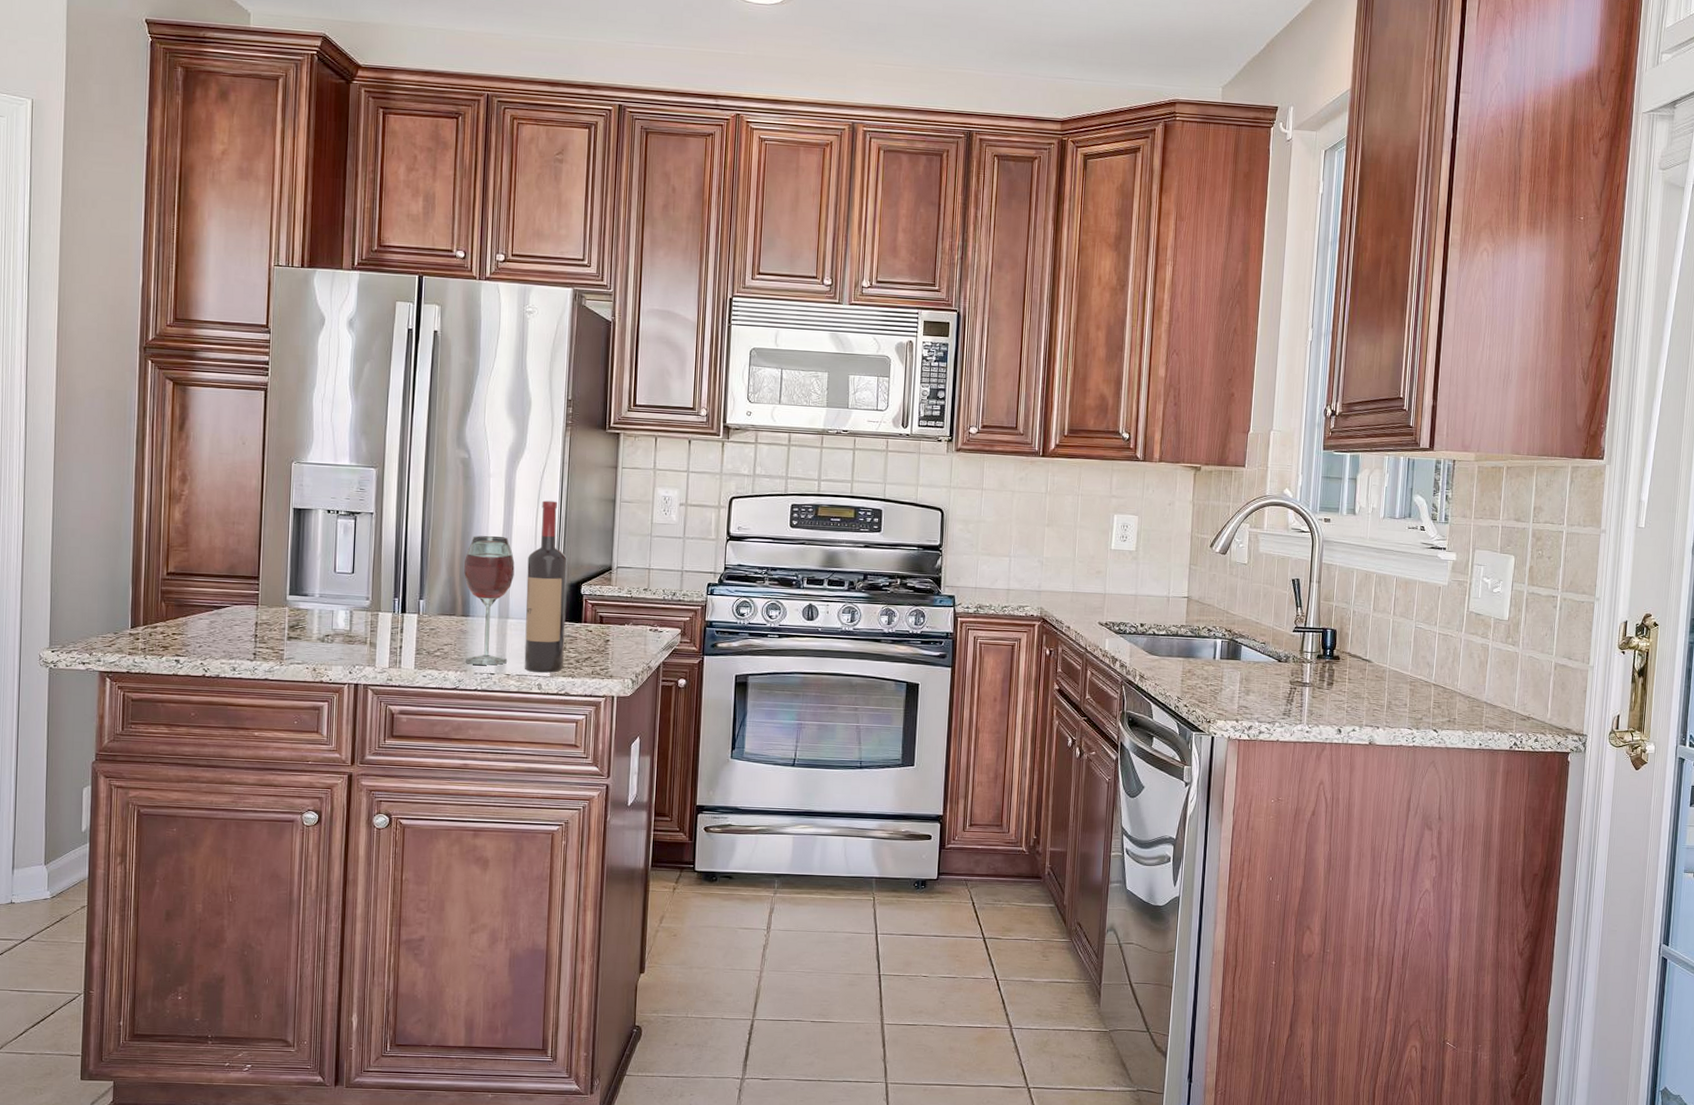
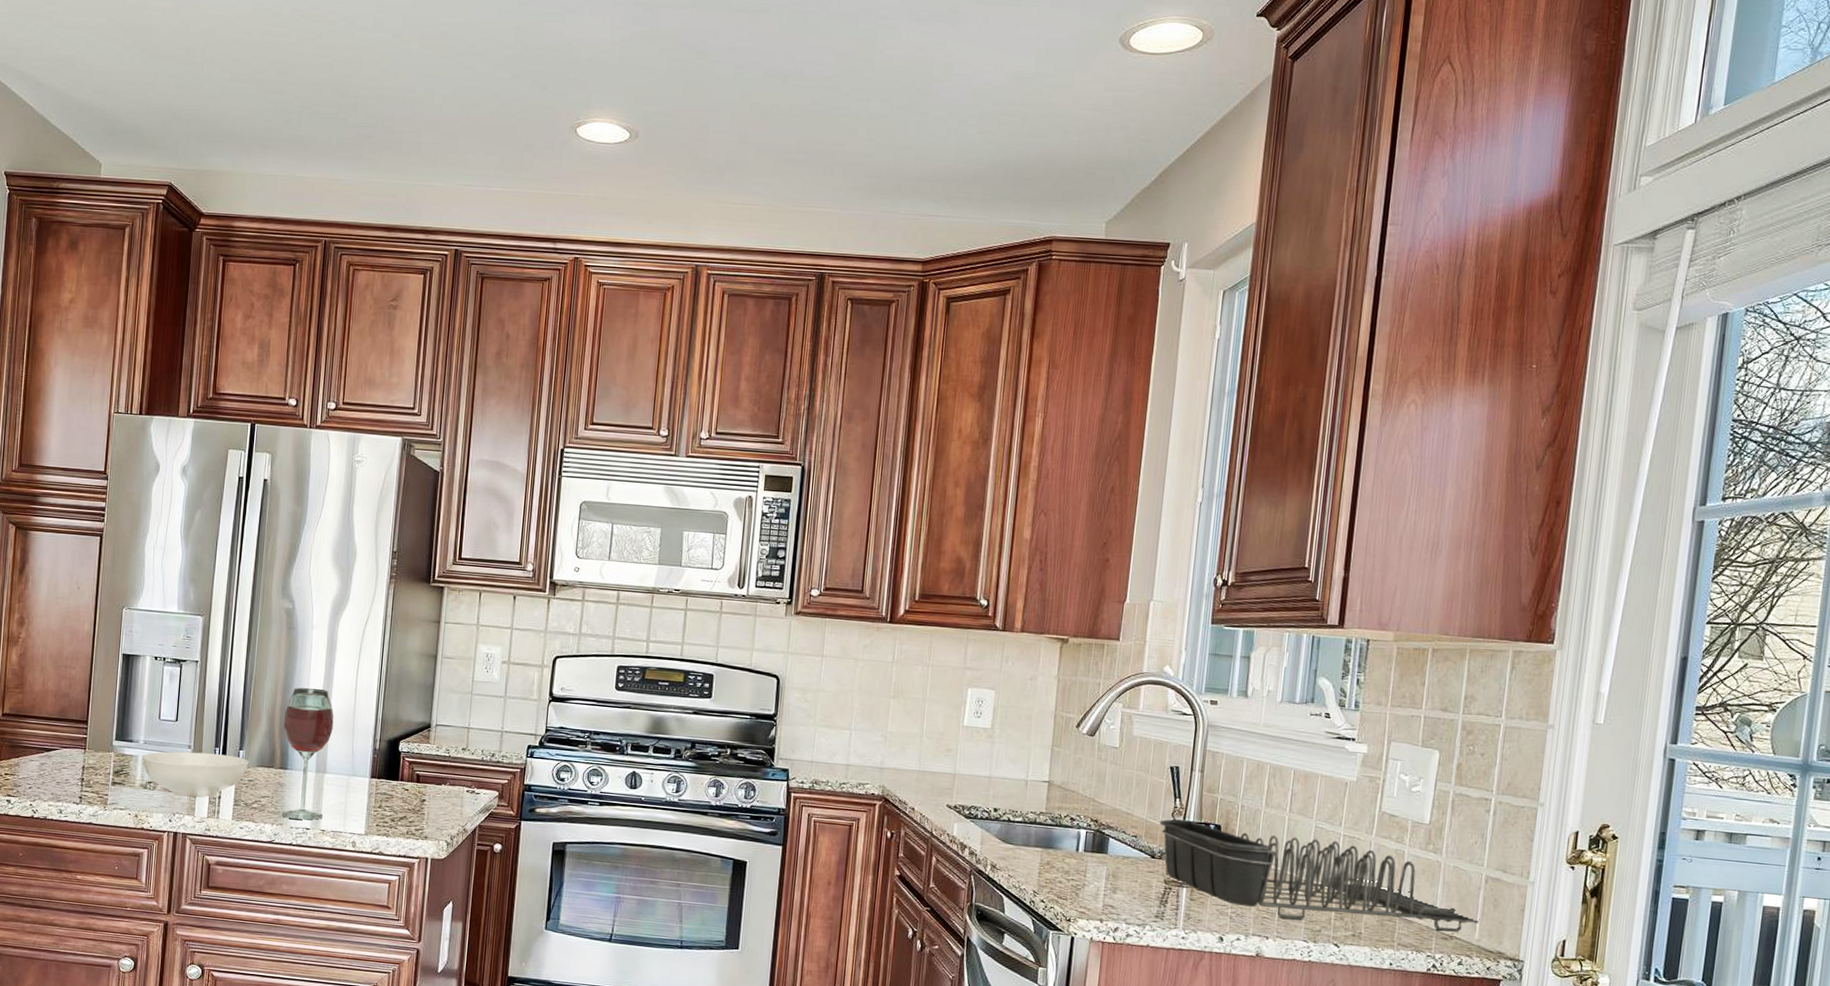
bowl: none [318,603,430,648] -> present [142,751,249,797]
wine bottle: present [524,500,568,674] -> none [339,654,387,832]
dish rack: none [1284,626,1551,714] -> present [1159,819,1480,933]

